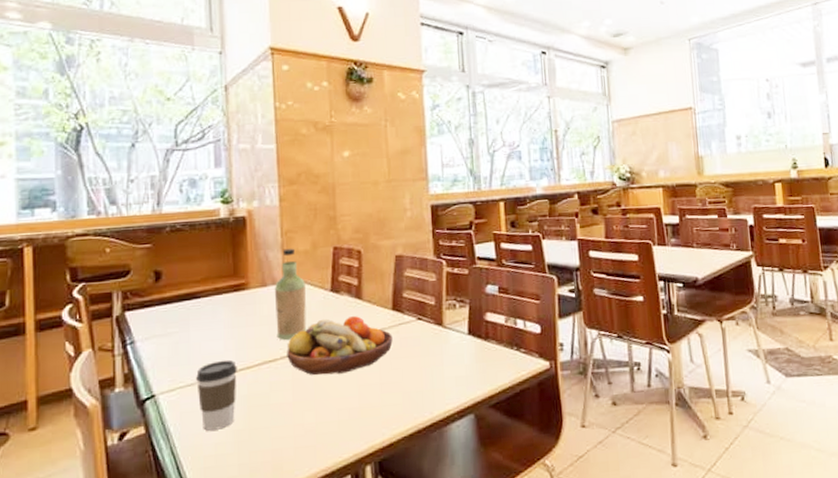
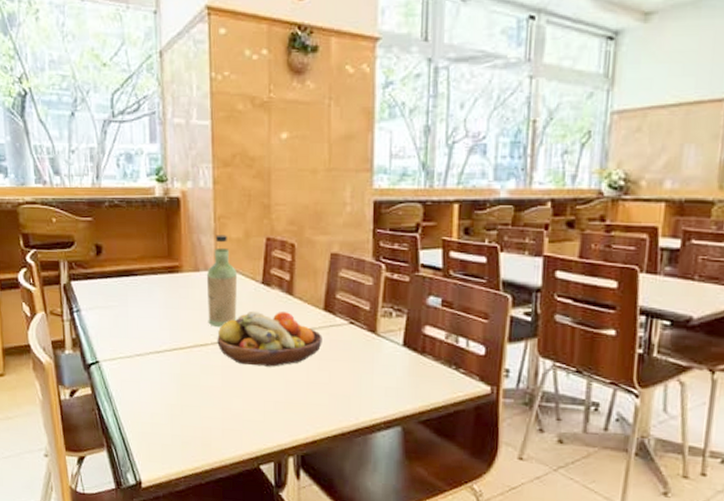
coffee cup: present [196,359,237,431] -> none [134,338,171,401]

